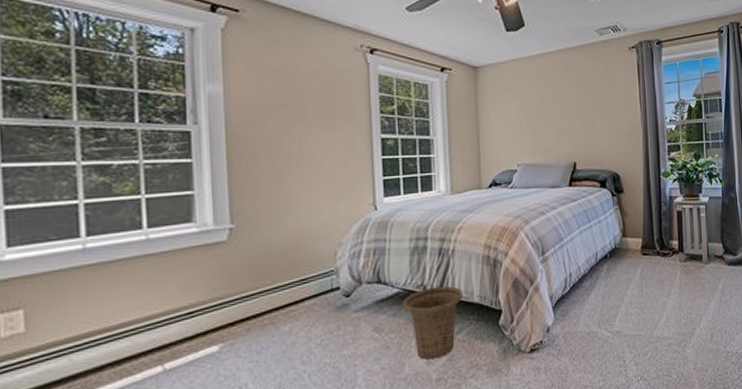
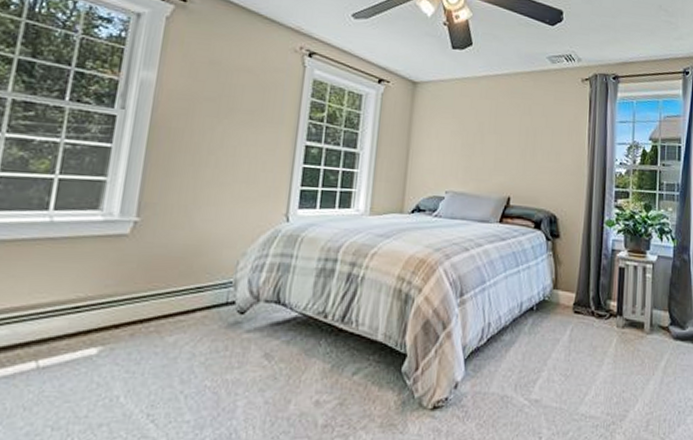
basket: present [402,286,463,360] -> none [298,316,367,400]

